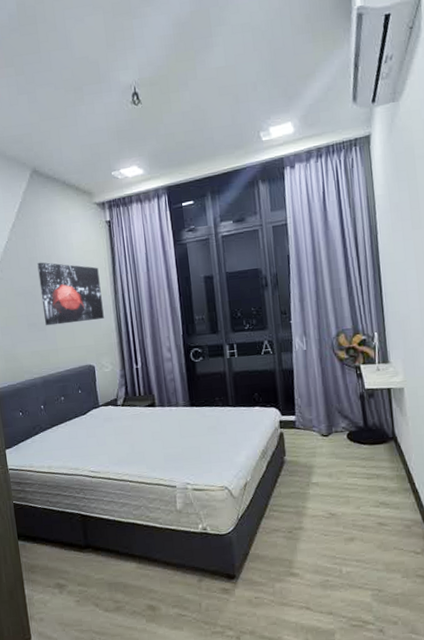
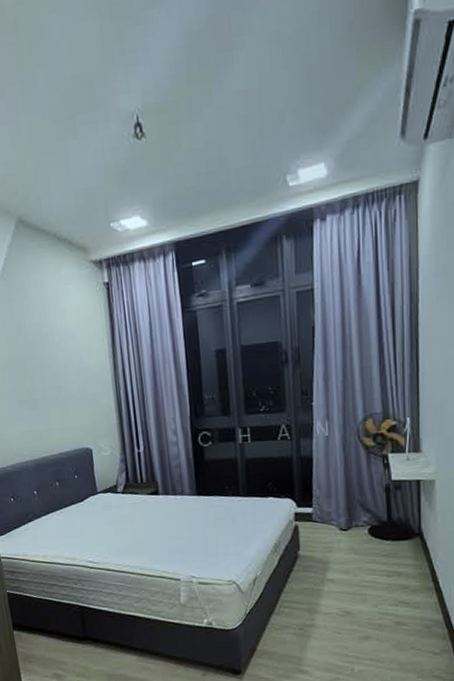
wall art: present [37,262,104,326] -> none [26,330,102,404]

